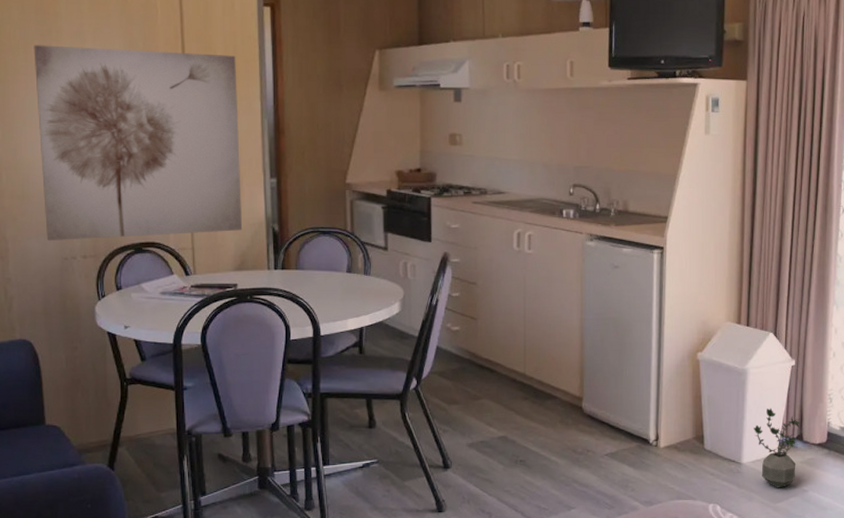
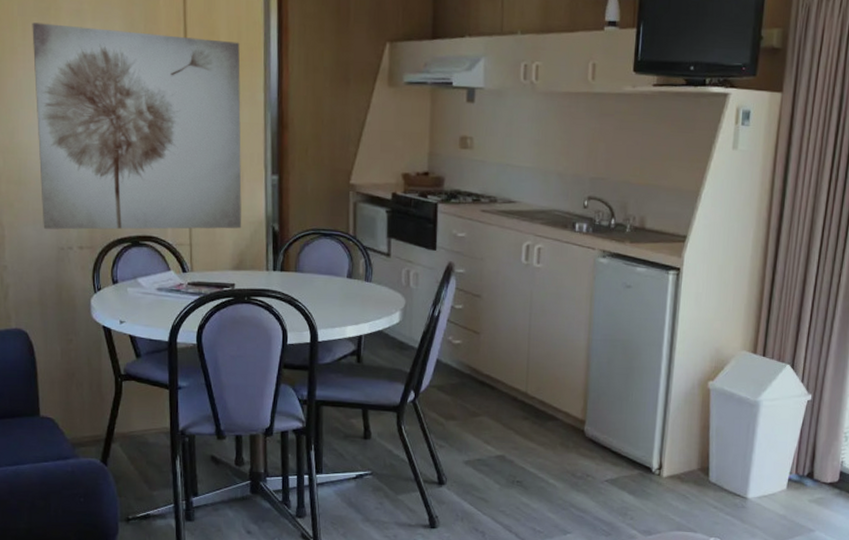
potted plant: present [754,407,800,488] -> none [762,442,812,526]

